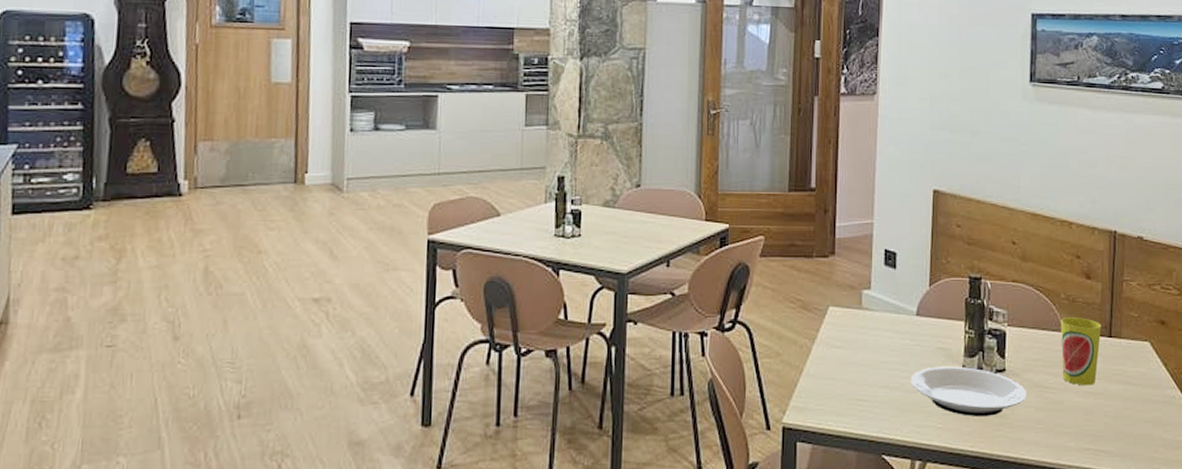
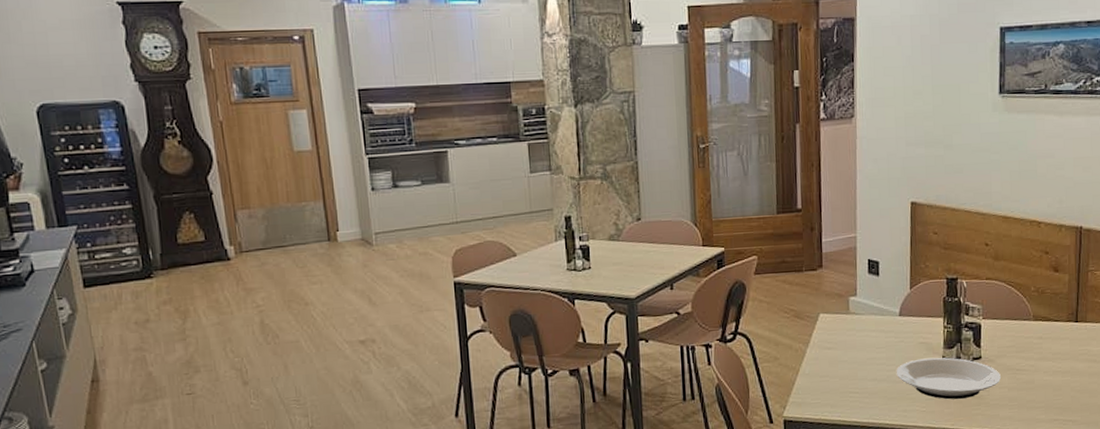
cup: present [1061,317,1102,386] -> none [1031,306,1069,366]

